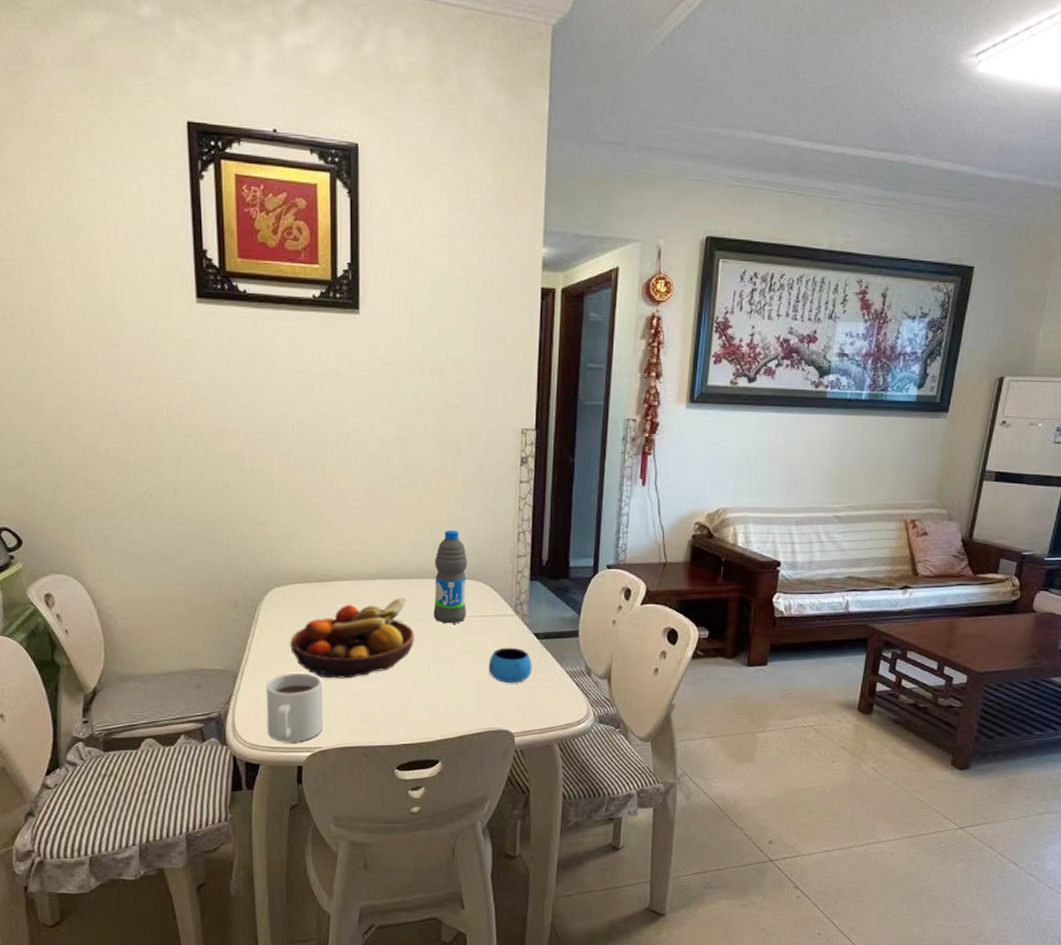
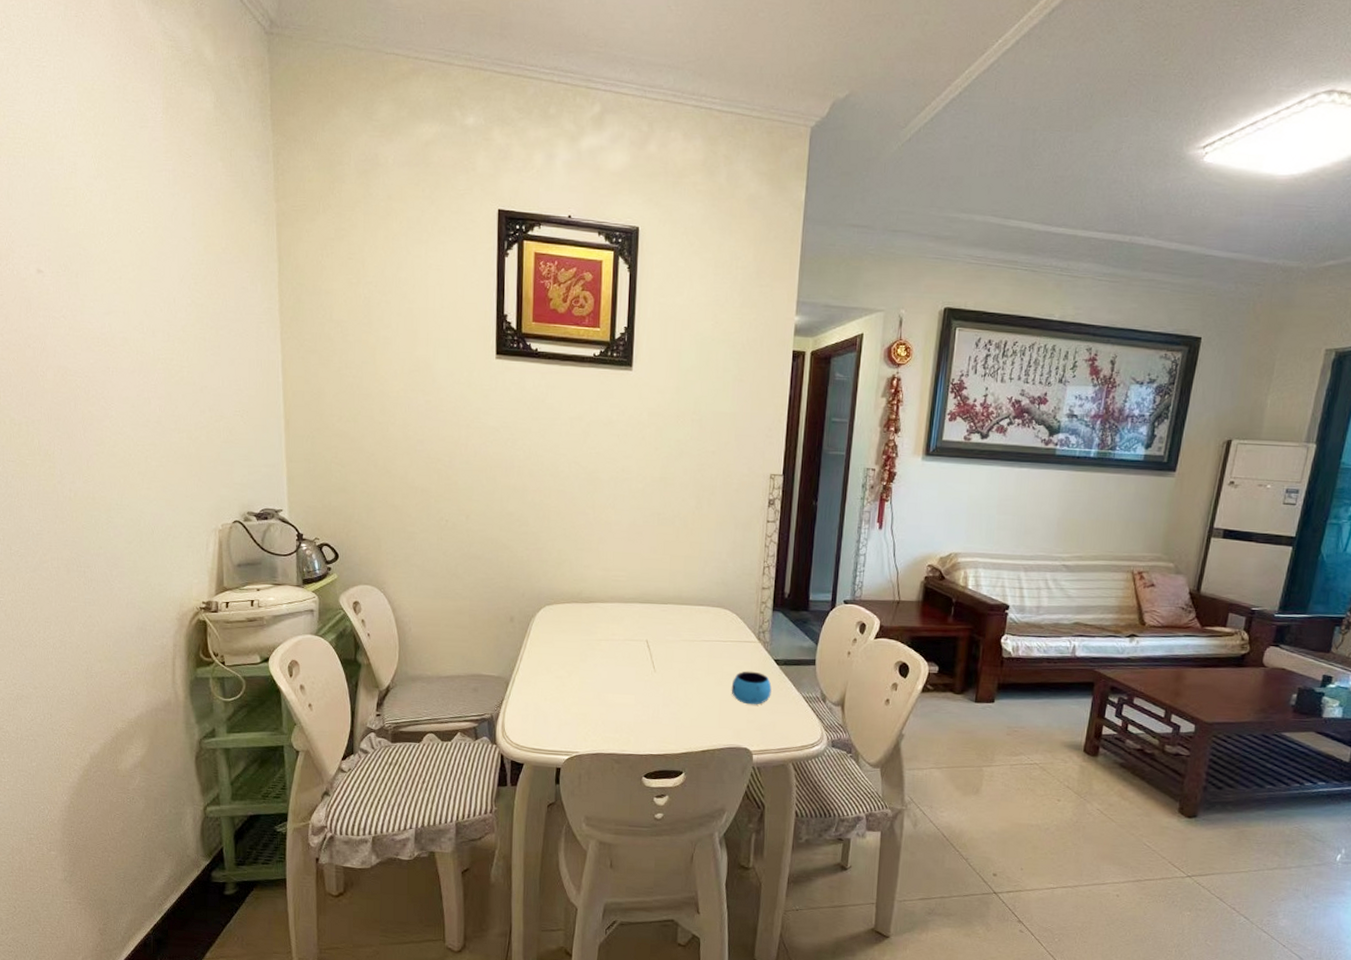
mug: present [265,672,324,743] -> none [532,682,583,746]
fruit bowl: present [290,598,415,679] -> none [556,620,666,691]
water bottle: present [433,529,468,624] -> none [684,561,717,647]

